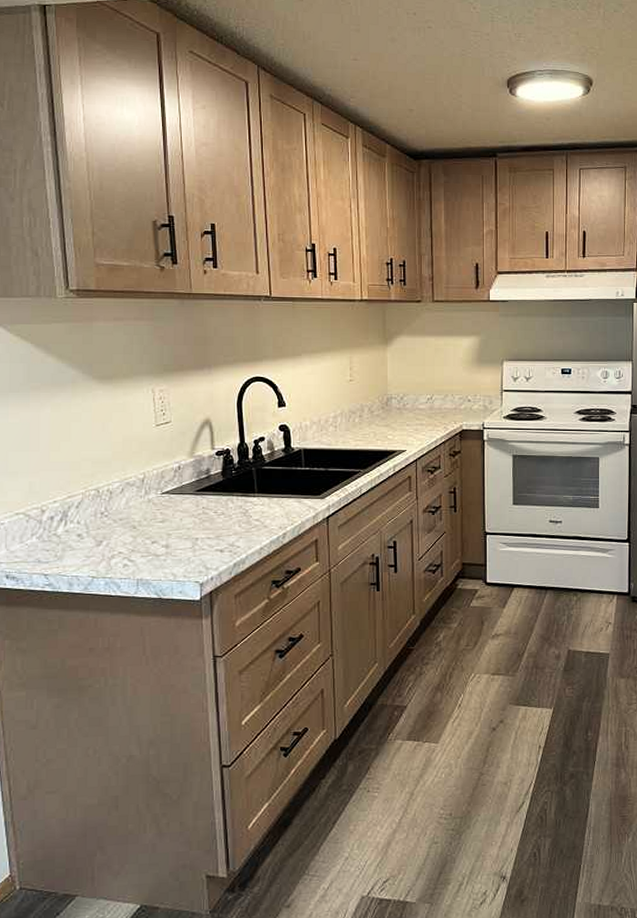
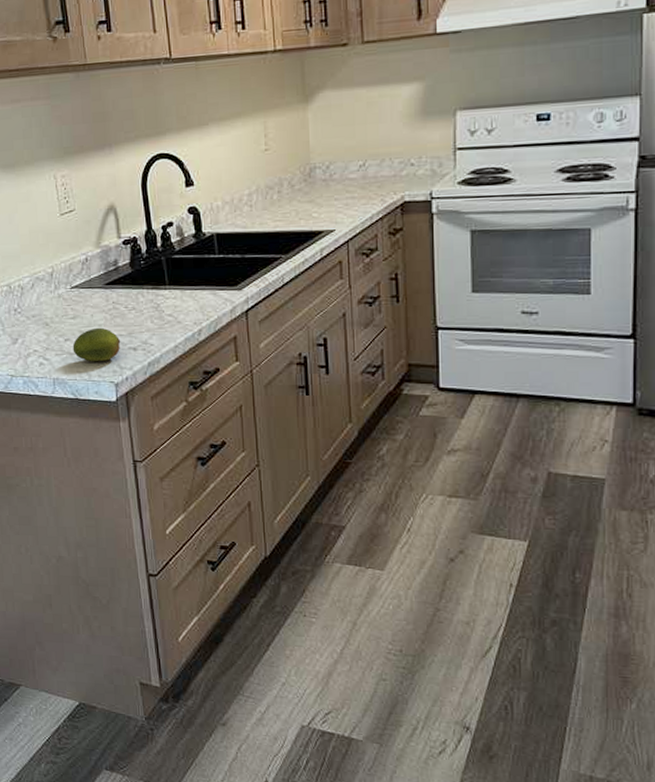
fruit: none [159,531,208,562] -> present [72,327,121,361]

